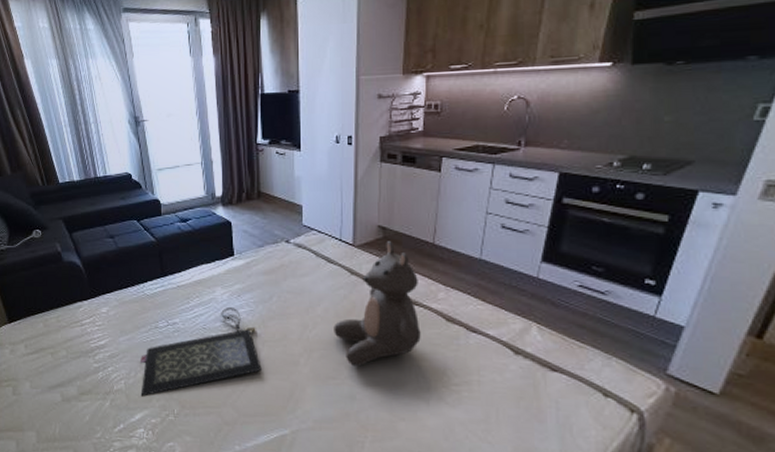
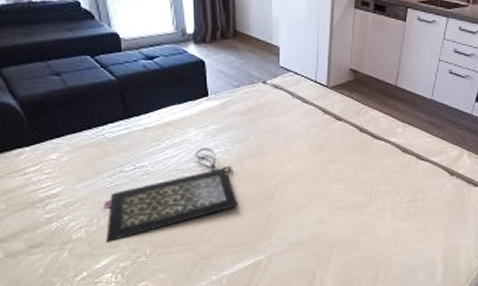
teddy bear: present [334,241,421,367] -> none [307,83,382,195]

